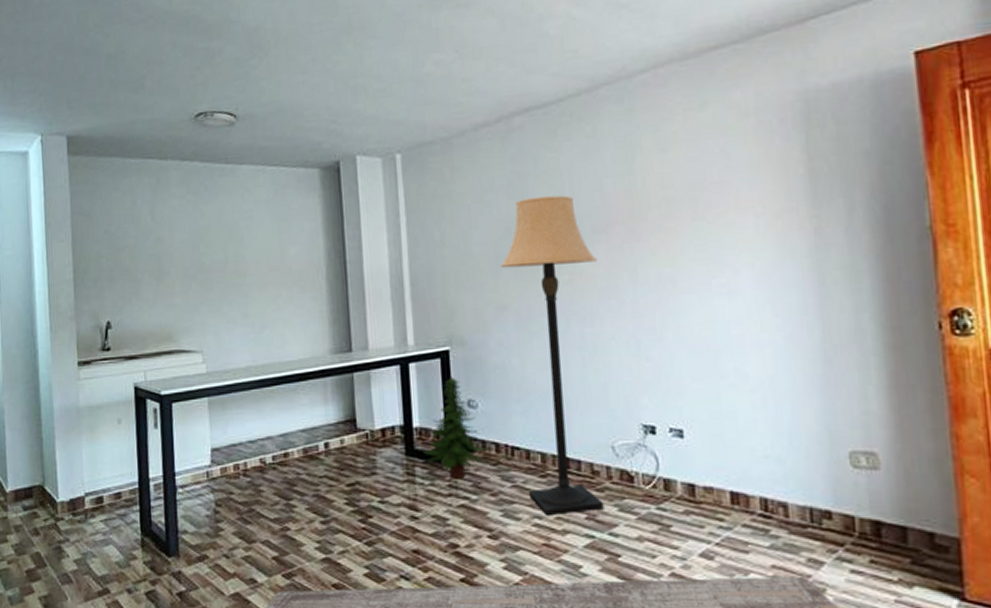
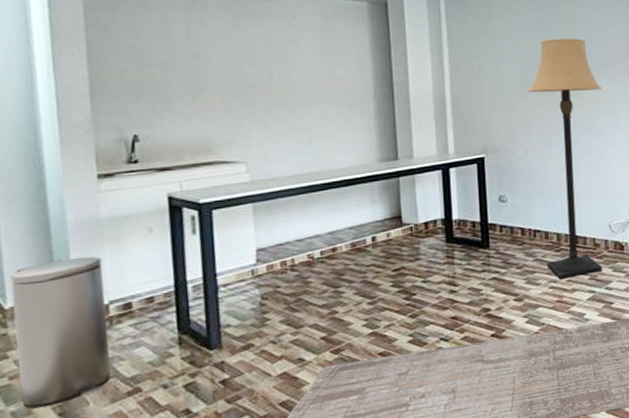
pedal bin: none [11,445,85,596] -> present [10,256,111,409]
tree: present [423,376,488,479] -> none [461,178,516,258]

